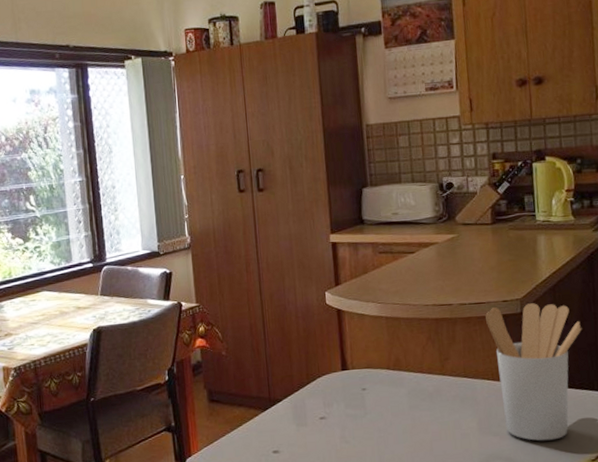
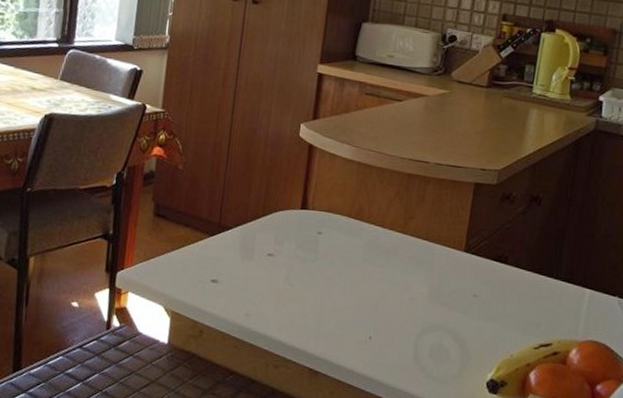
utensil holder: present [485,303,582,441] -> none [456,174,554,321]

